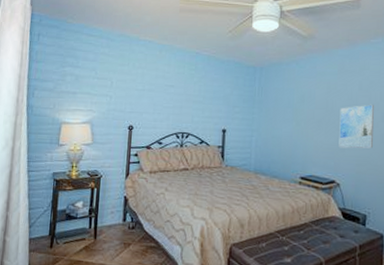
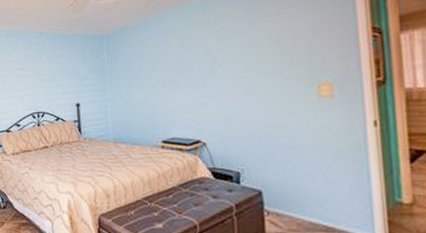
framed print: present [339,104,374,149] -> none [197,54,239,106]

